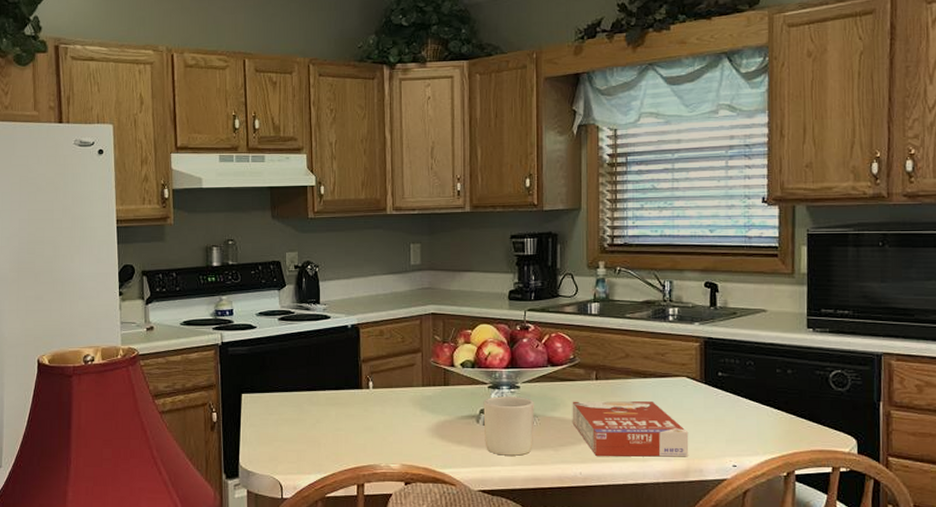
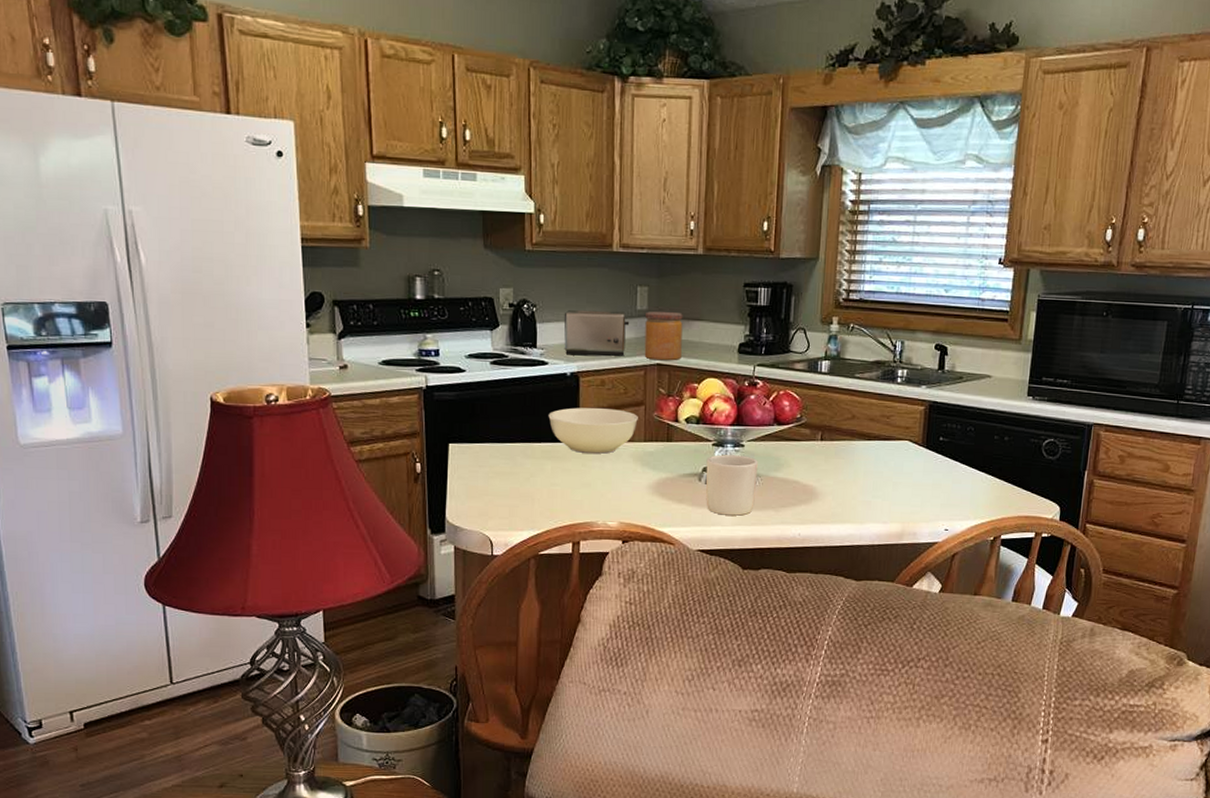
bowl: none [332,356,416,399] -> present [548,407,638,454]
toaster: none [344,267,405,309] -> present [564,309,630,356]
jar: none [419,264,454,310] -> present [644,311,683,361]
cereal box: present [572,401,689,457] -> none [794,461,906,520]

